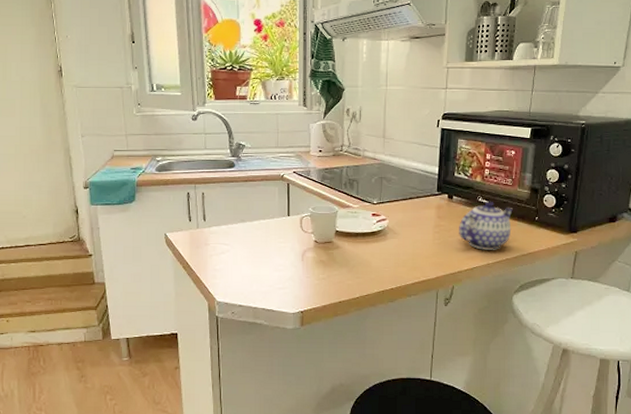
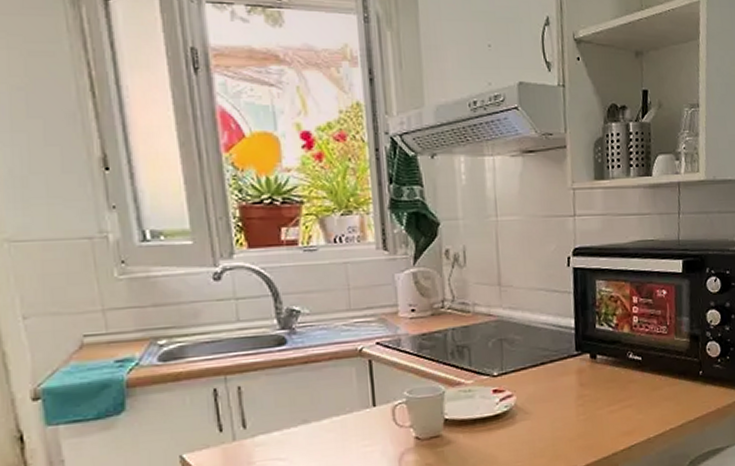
teapot: present [459,201,513,250] -> none [607,356,673,422]

